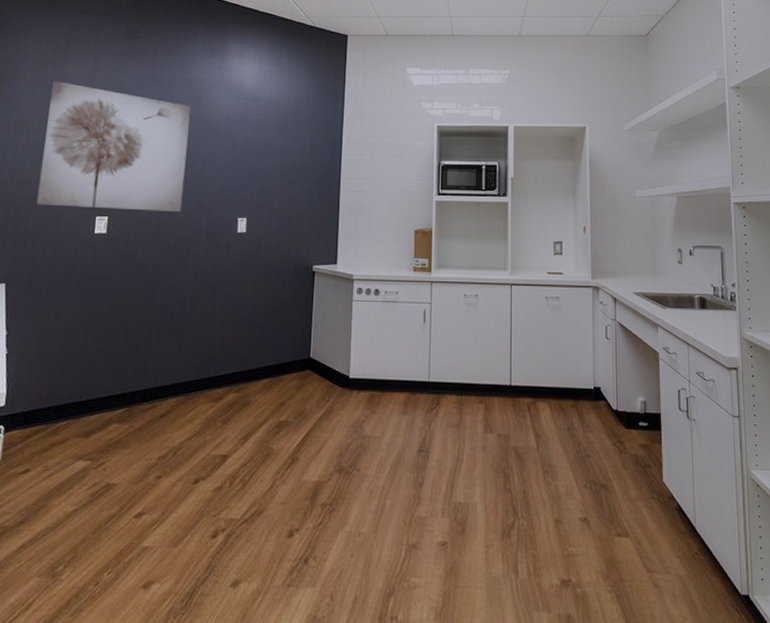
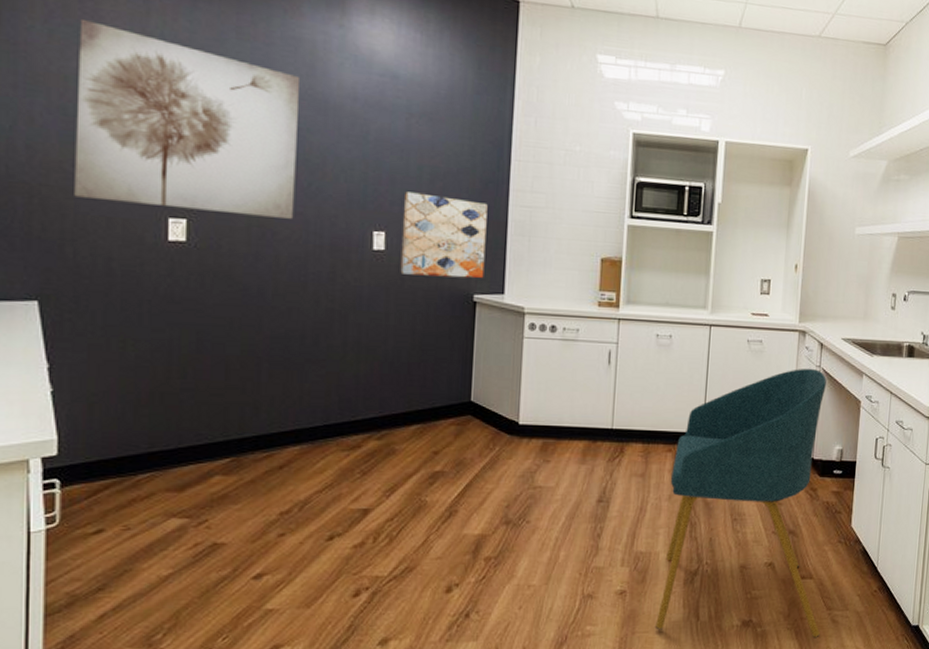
wall art: none [257,185,324,252] -> present [400,191,488,279]
chair: none [476,321,642,604] -> present [654,368,826,639]

